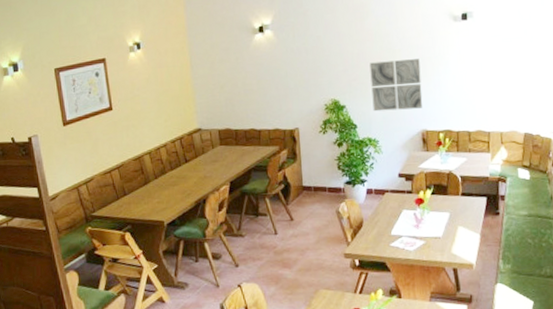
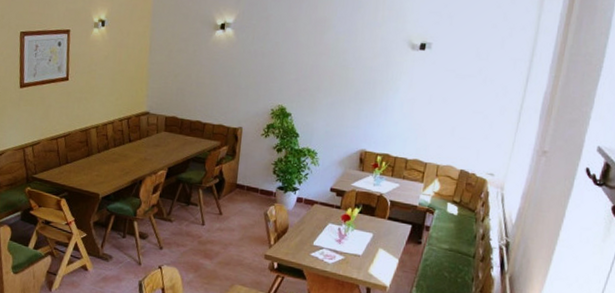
wall art: present [369,59,423,112] -> none [317,76,371,129]

